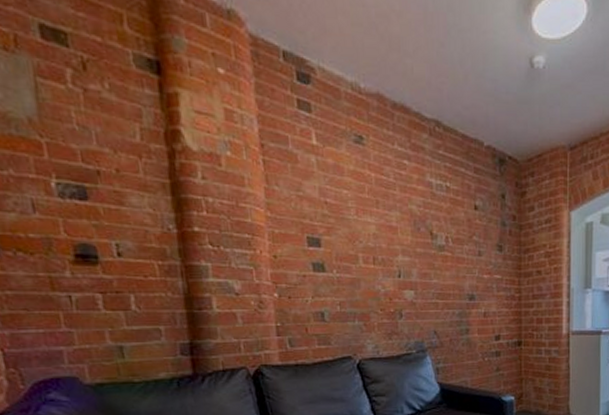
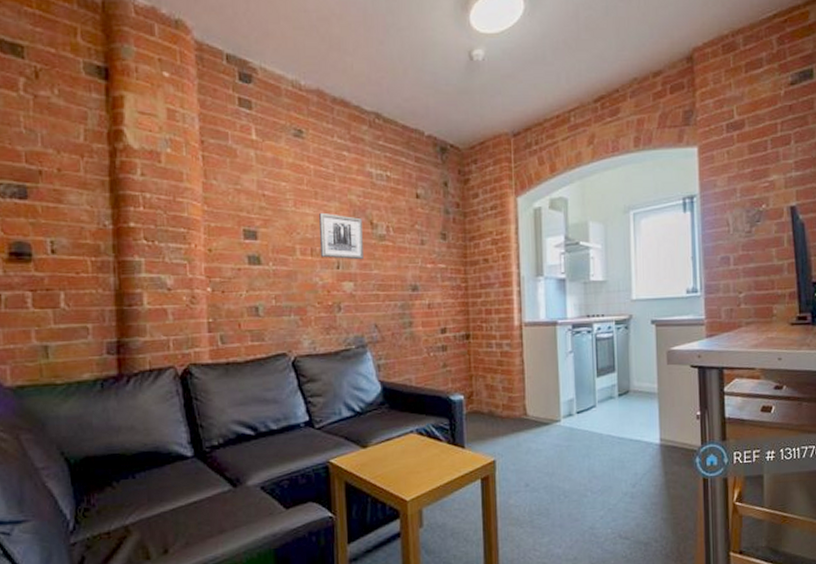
wall art: none [380,221,424,270] -> present [319,212,364,260]

